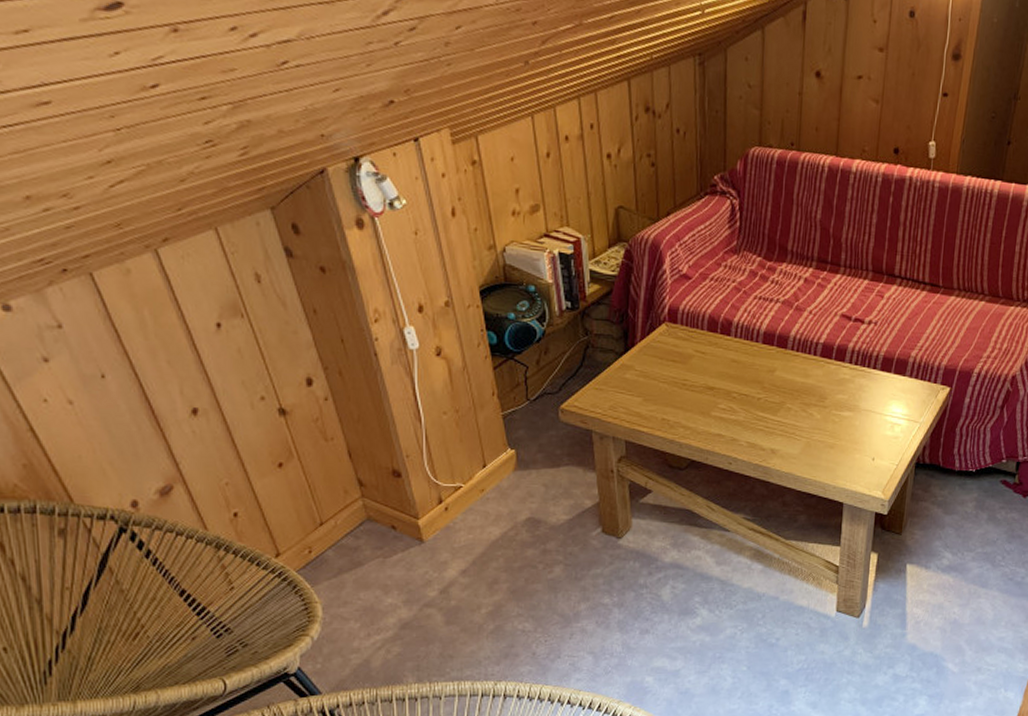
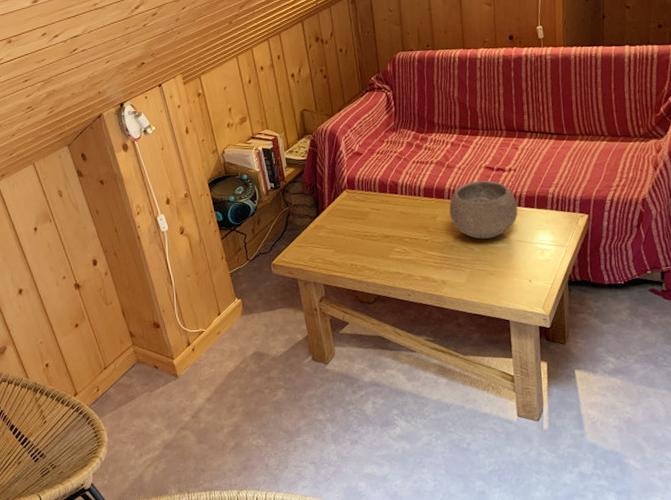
bowl: none [791,331,873,404] -> present [449,180,518,239]

